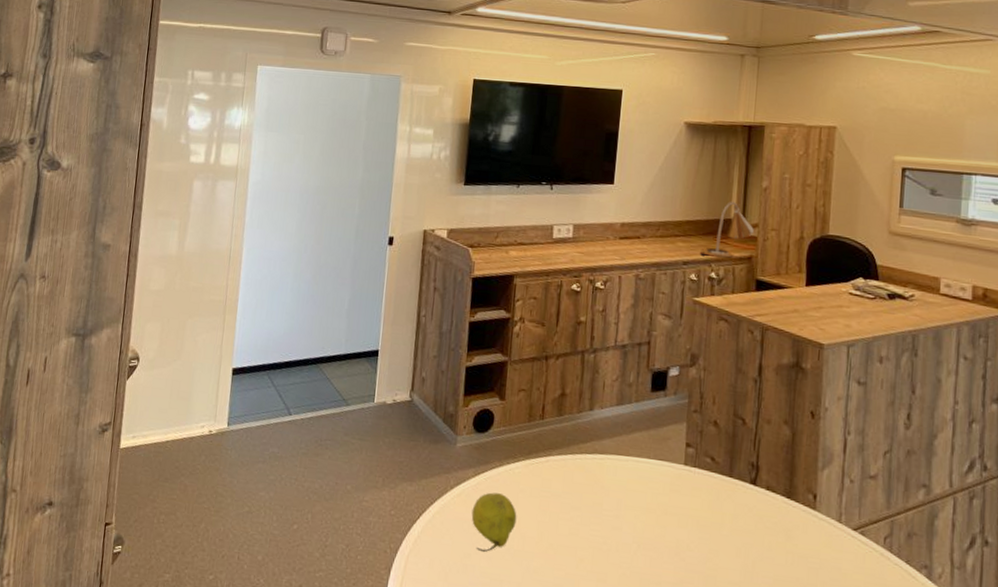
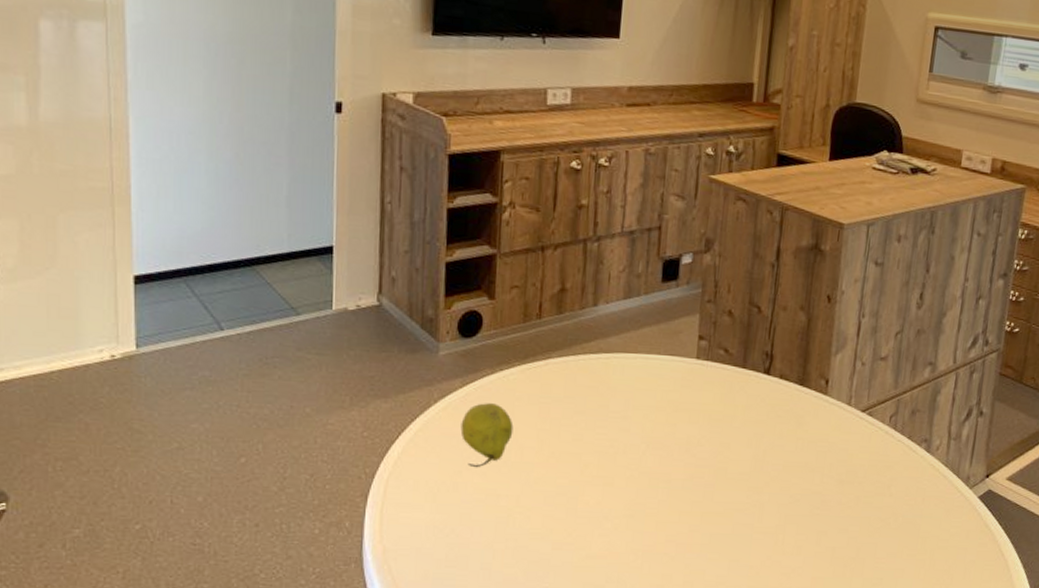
table lamp: present [699,202,754,259] -> none [717,62,778,130]

